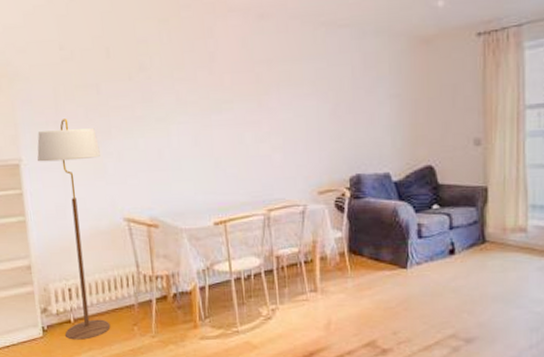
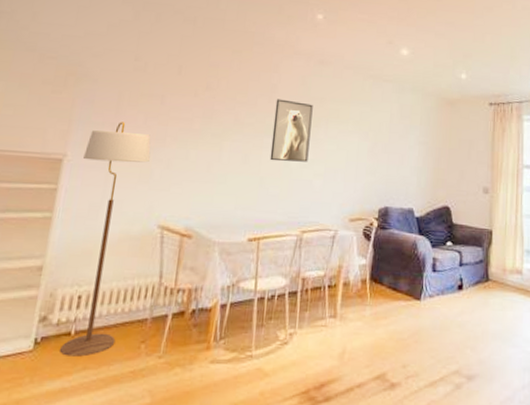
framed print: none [217,68,263,140] -> present [270,99,313,162]

